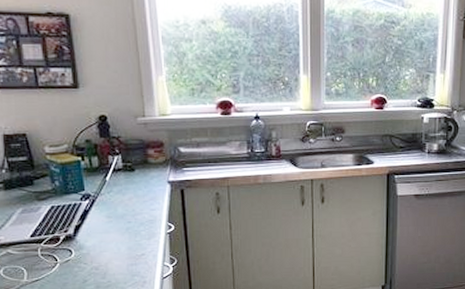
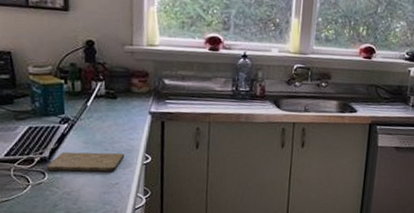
cutting board: none [73,225,149,248] -> present [47,151,125,172]

